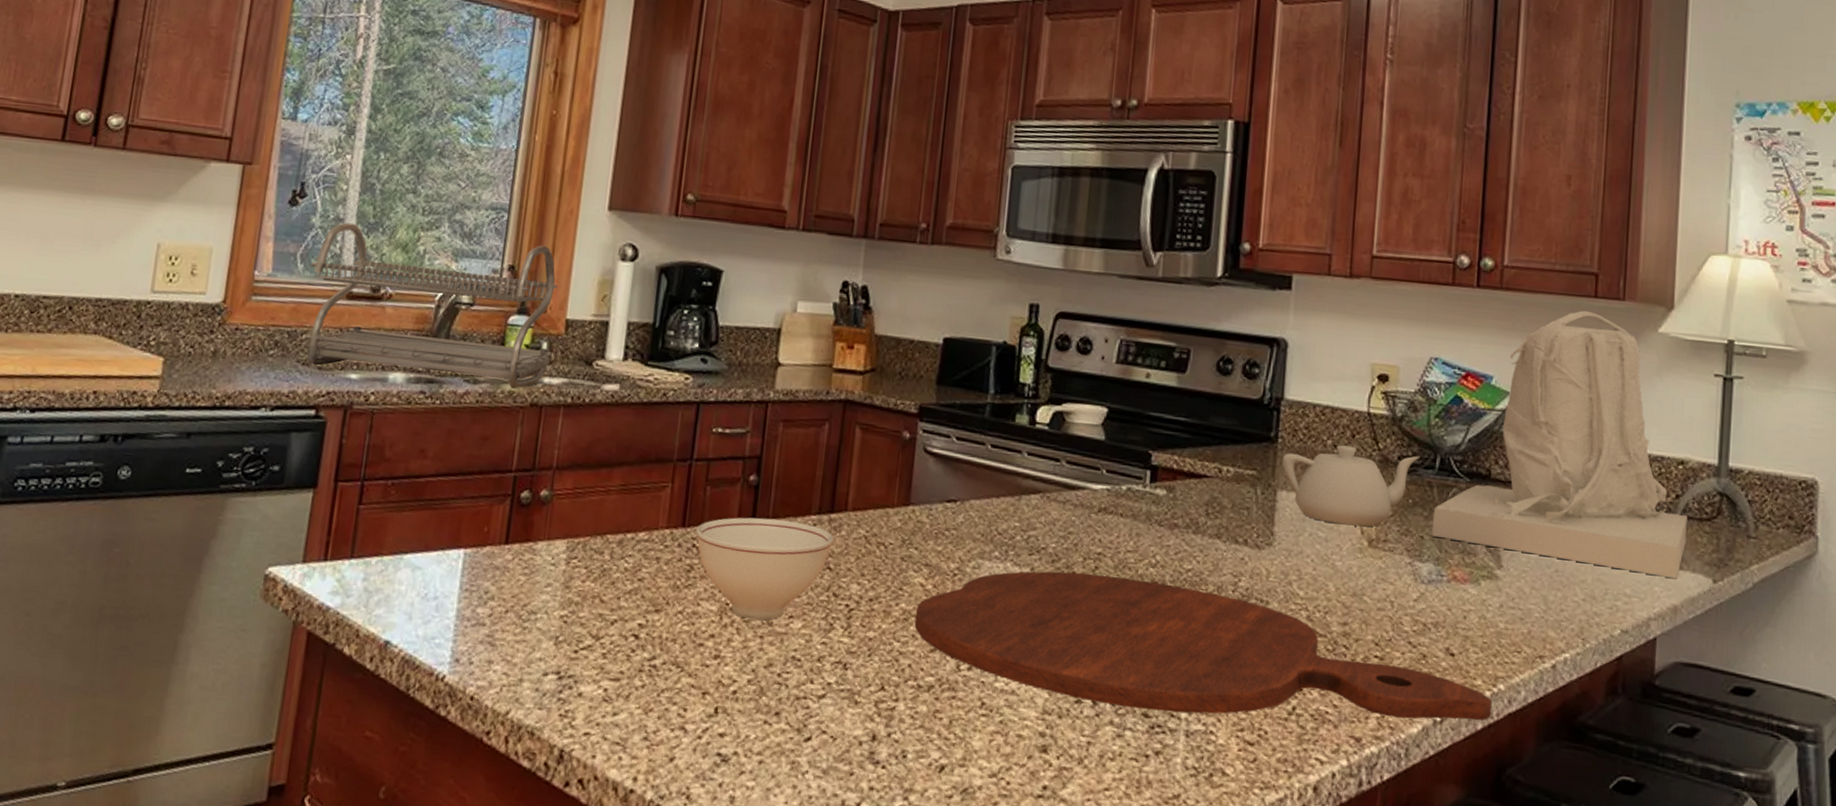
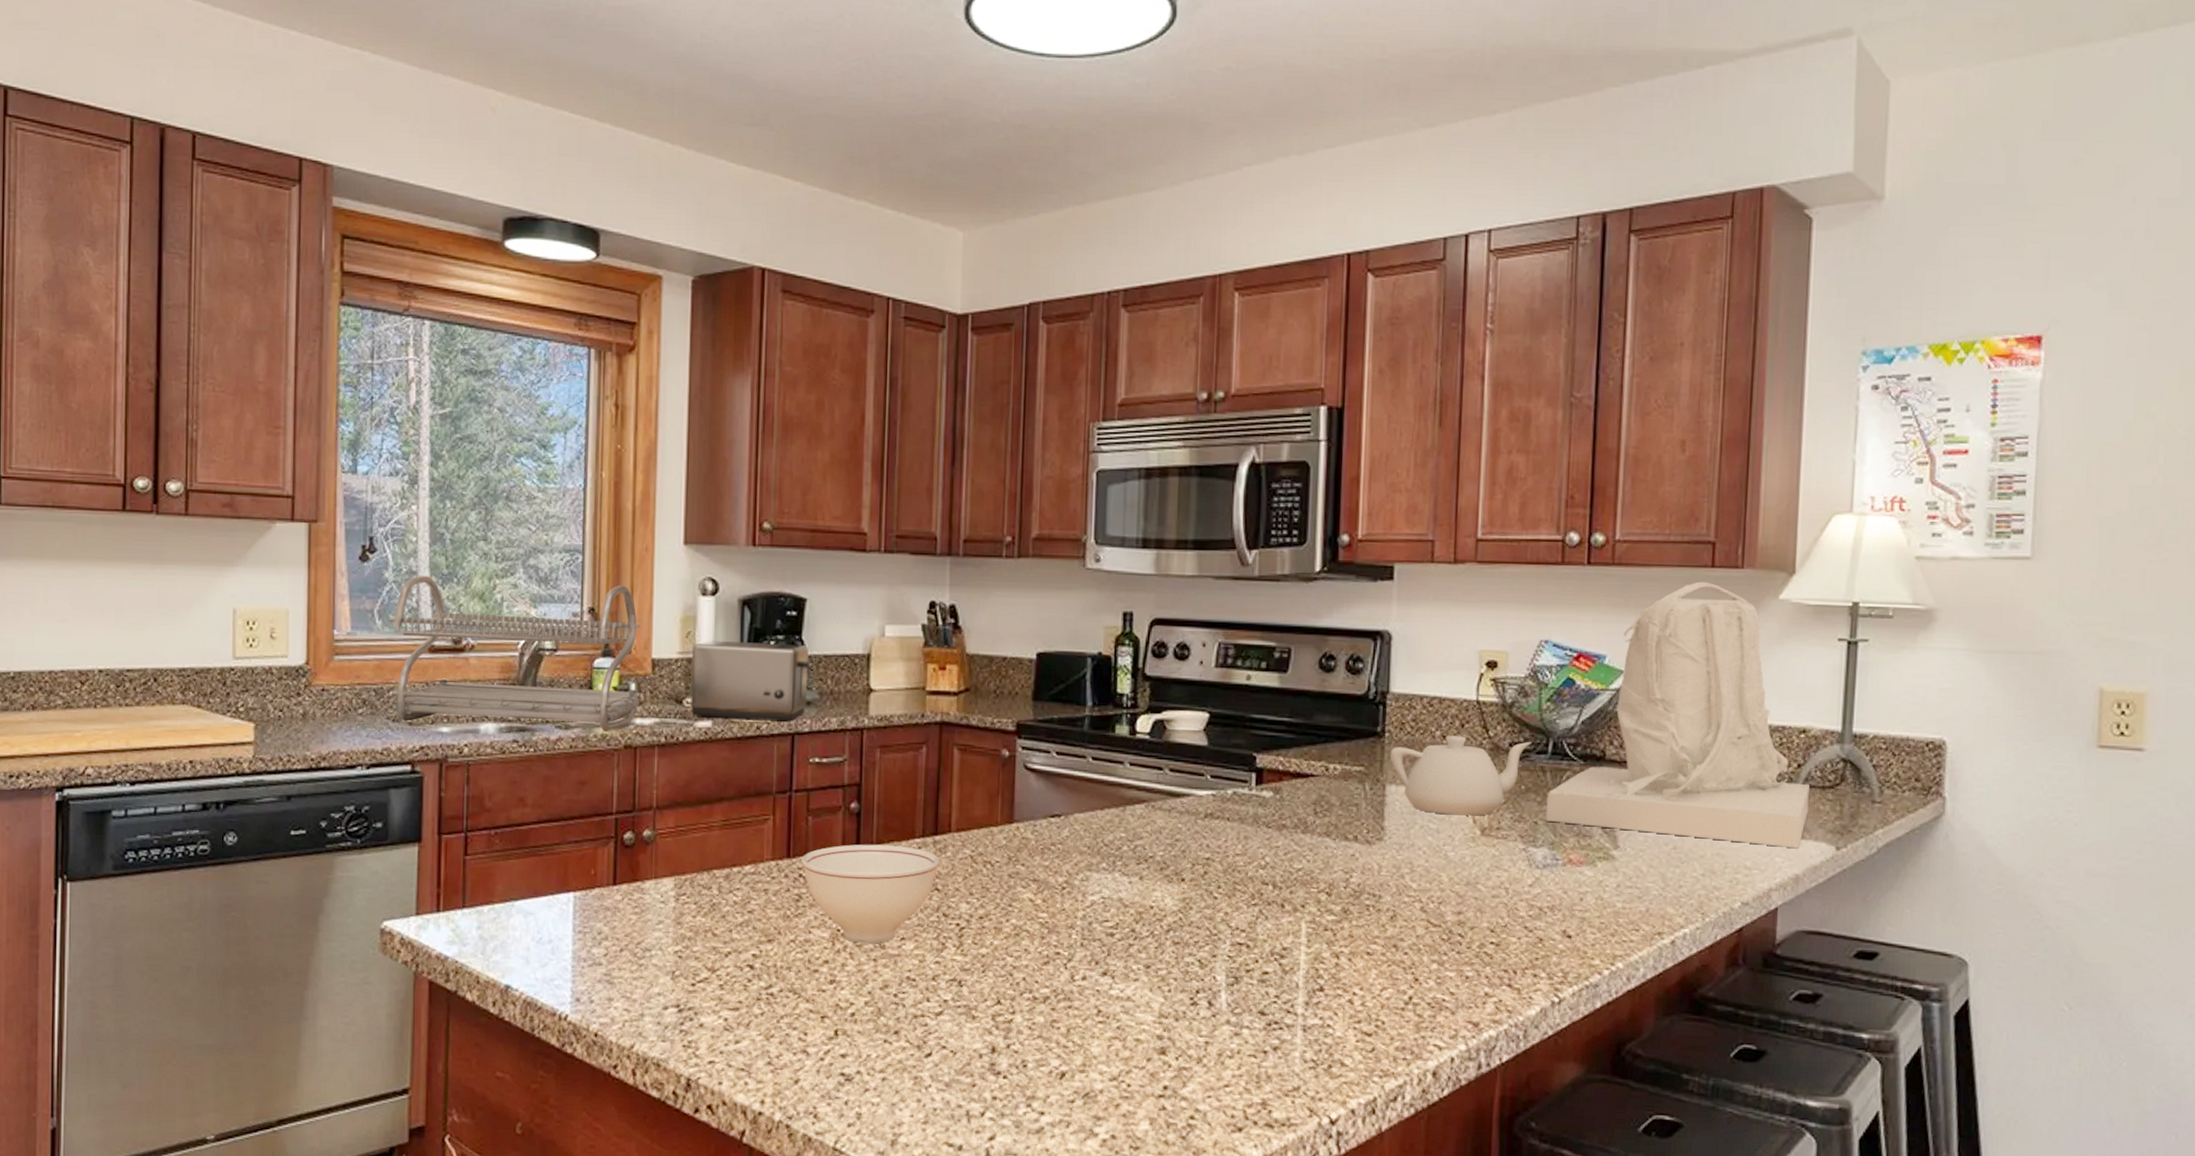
toaster: none [599,305,721,390] -> present [690,640,810,722]
cutting board: present [914,571,1492,721] -> none [1026,878,1610,1009]

